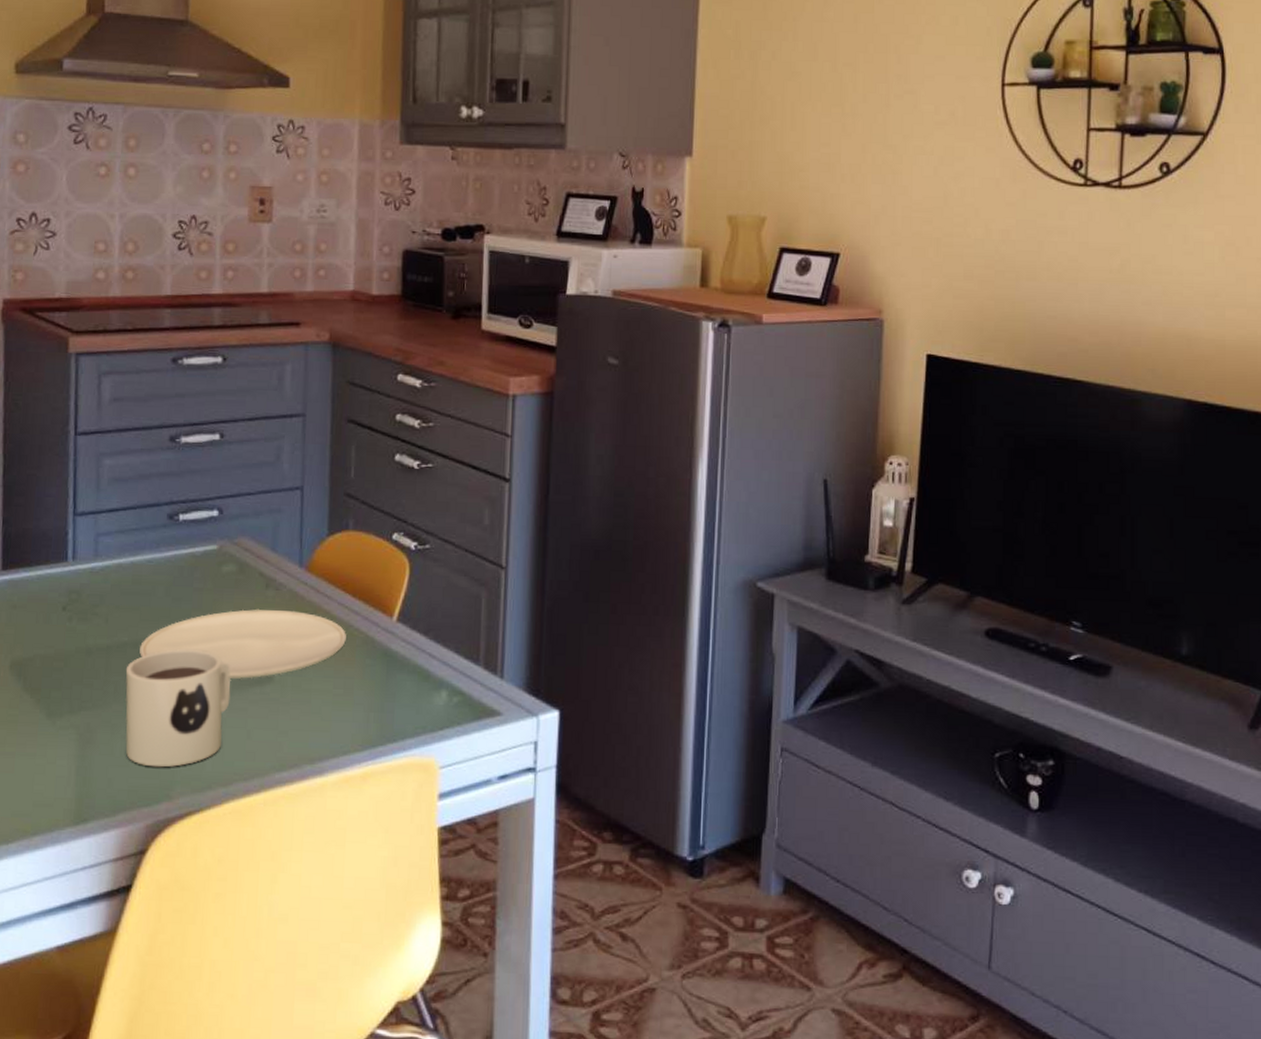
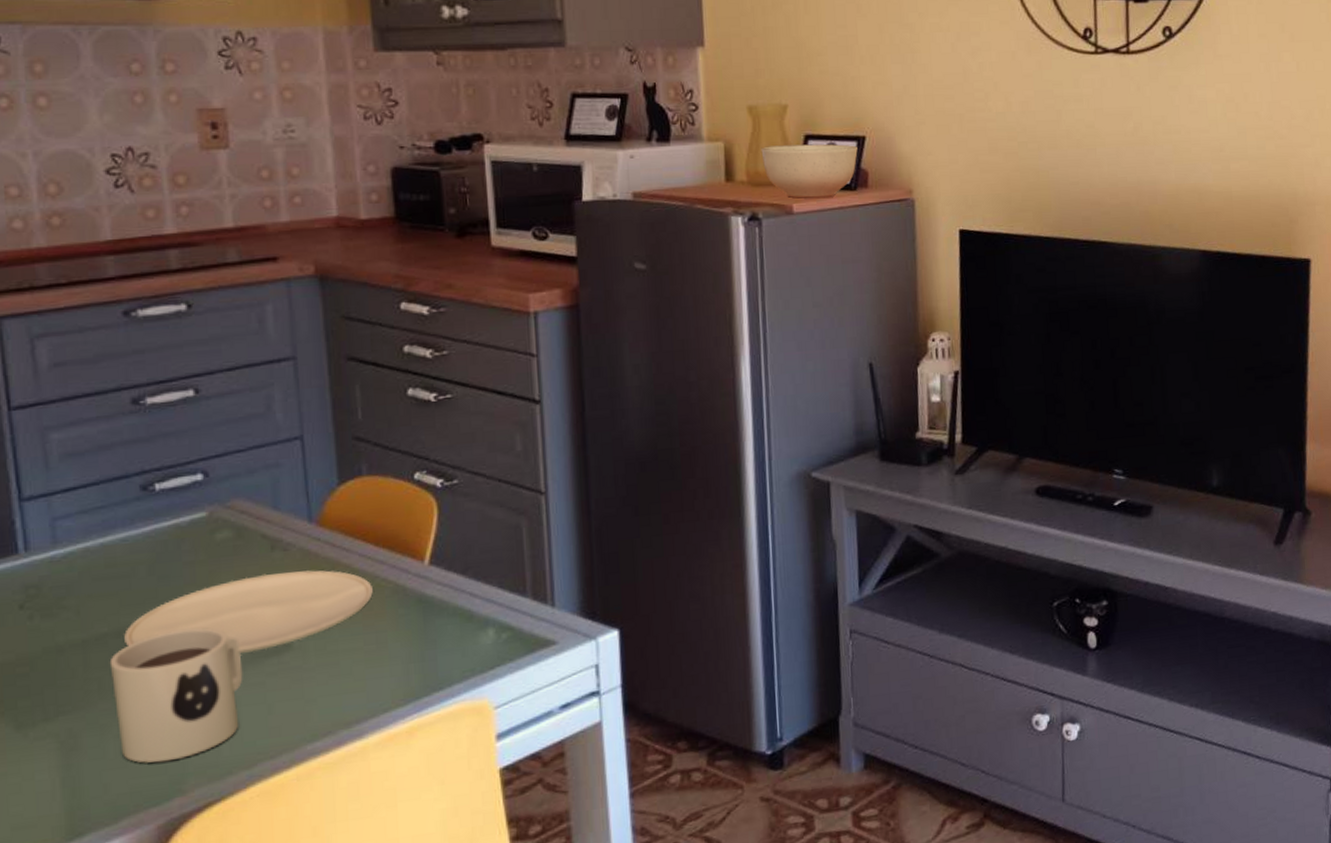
bowl: none [736,255,831,310] -> present [761,144,858,199]

